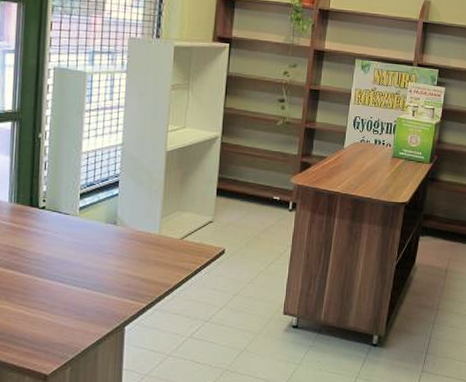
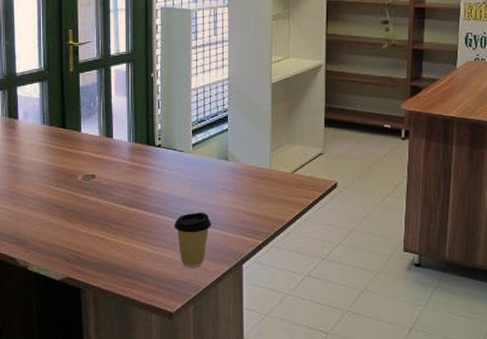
coffee cup: none [54,275,95,330] -> present [174,212,211,268]

